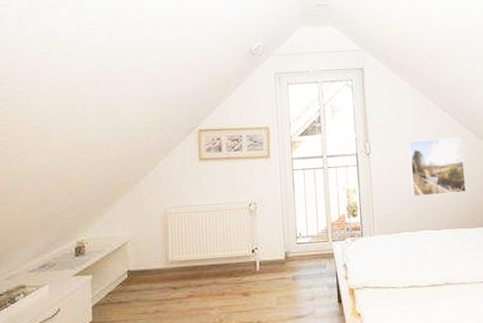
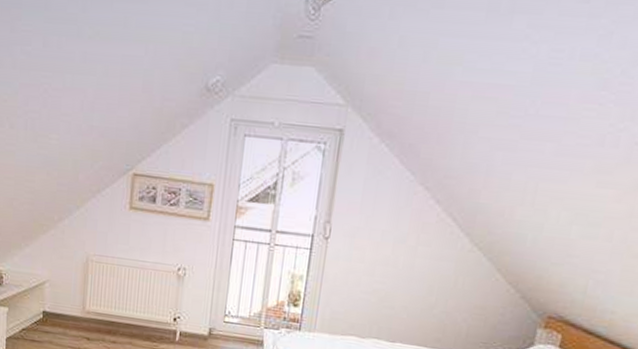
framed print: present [408,137,466,197] -> none [370,231,451,307]

